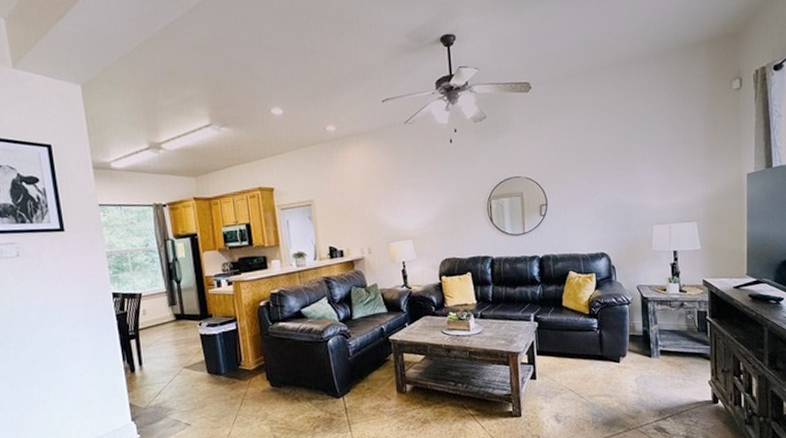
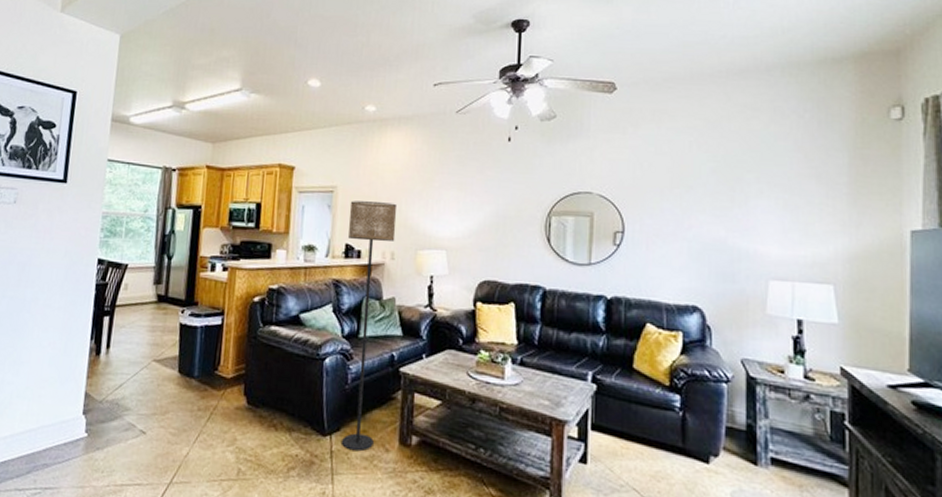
floor lamp: none [327,207,378,405] -> present [342,201,398,452]

